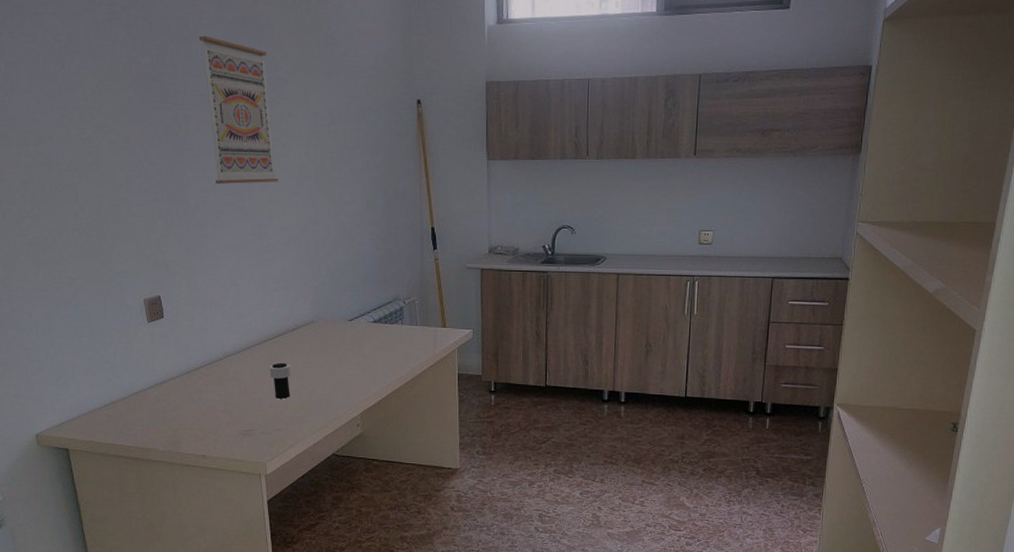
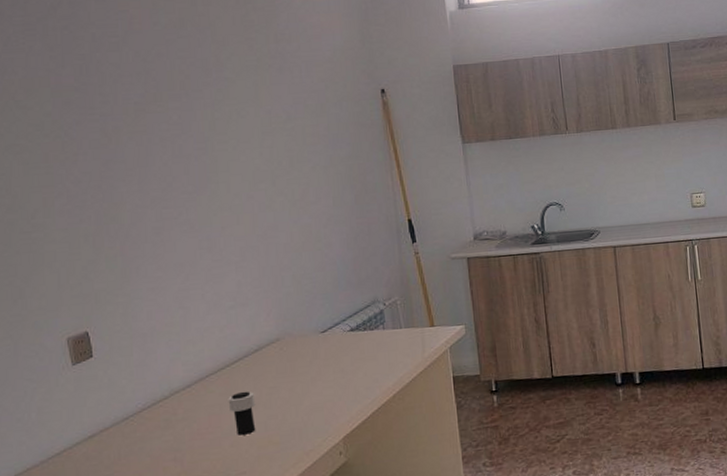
wall art: present [199,36,278,184] -> none [130,41,229,197]

